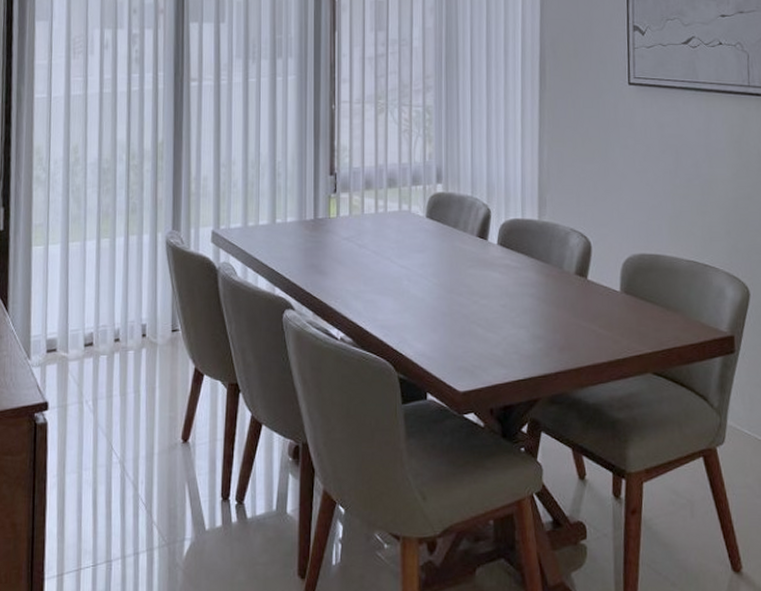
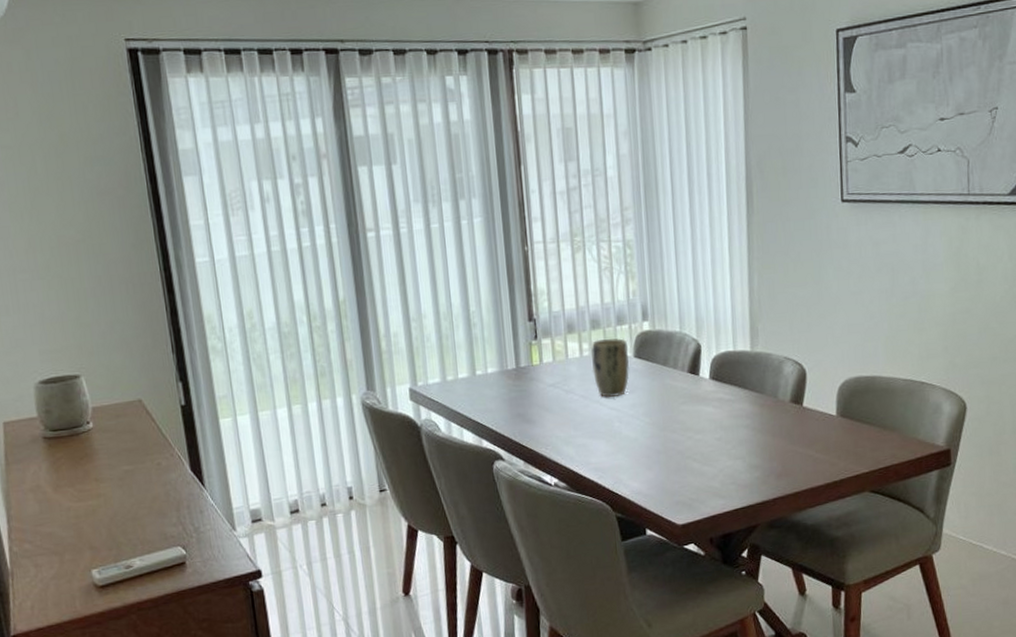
plant pot: none [385,197,421,255] -> present [591,338,629,397]

